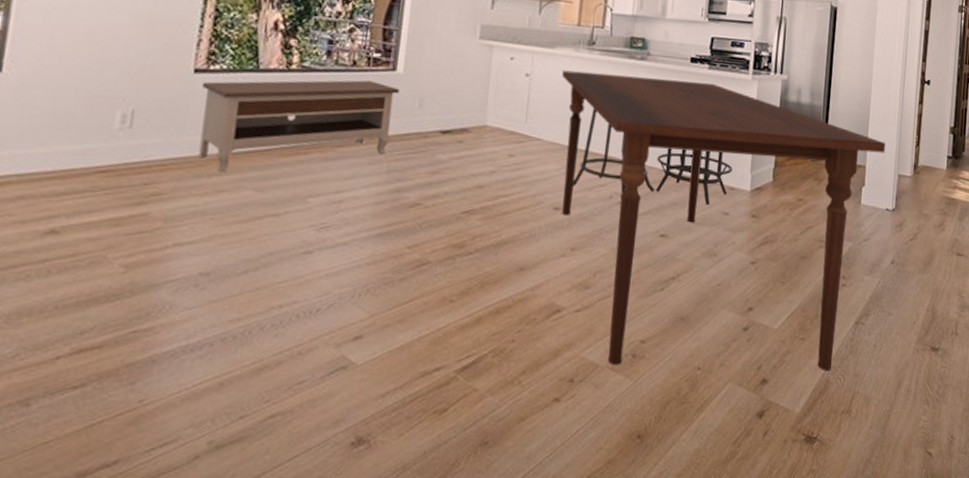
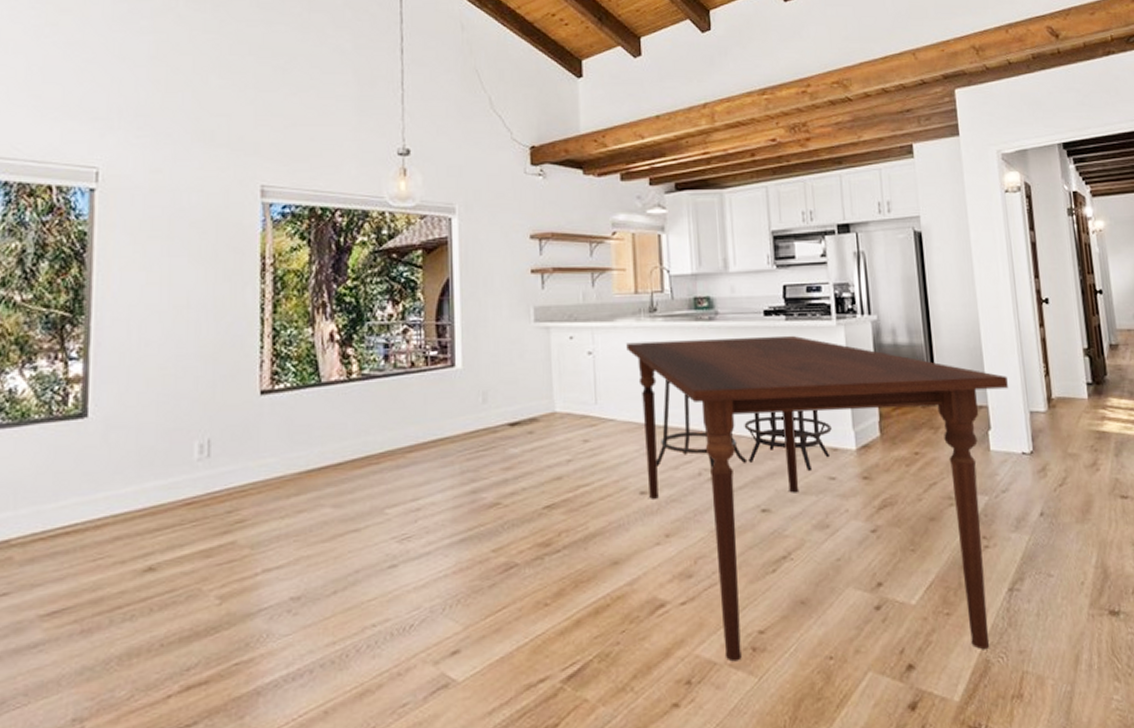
tv stand: present [198,80,399,173] -> none [270,380,461,492]

